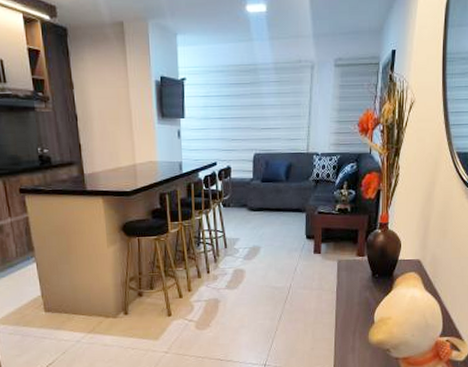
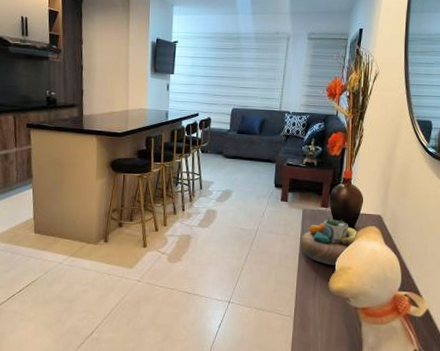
decorative bowl: none [336,267,398,317] -> present [300,218,359,265]

